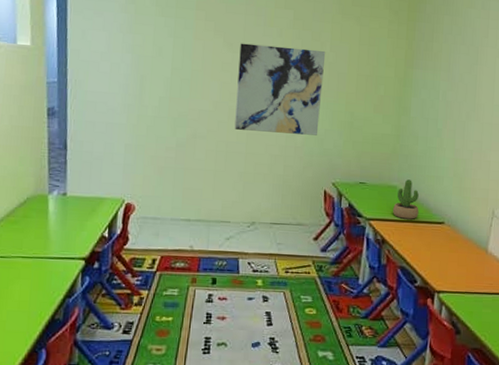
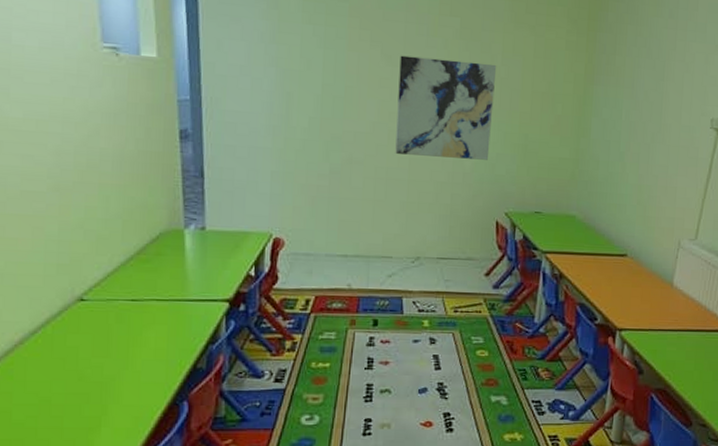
potted plant: present [393,179,419,219] -> none [571,208,600,252]

